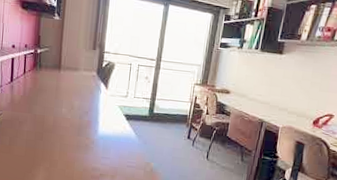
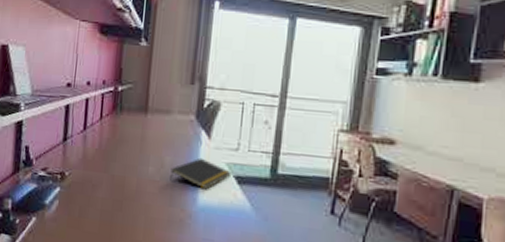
notepad: none [78,102,122,124] -> present [170,157,232,190]

